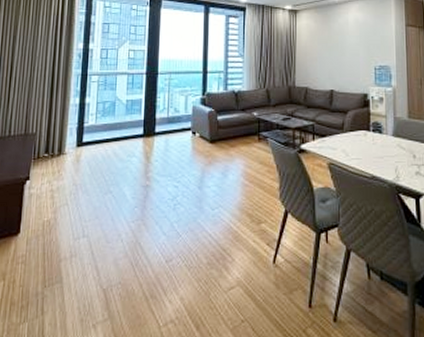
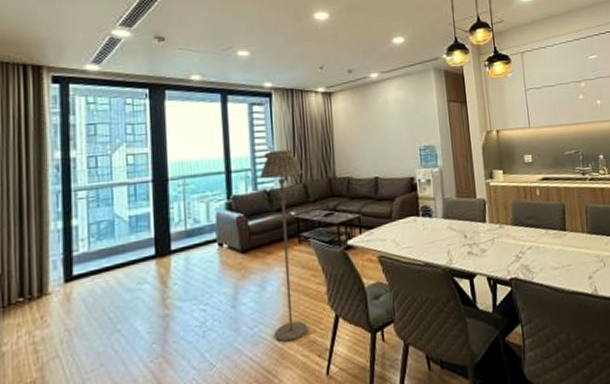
floor lamp: none [231,58,266,227] -> present [260,149,308,343]

